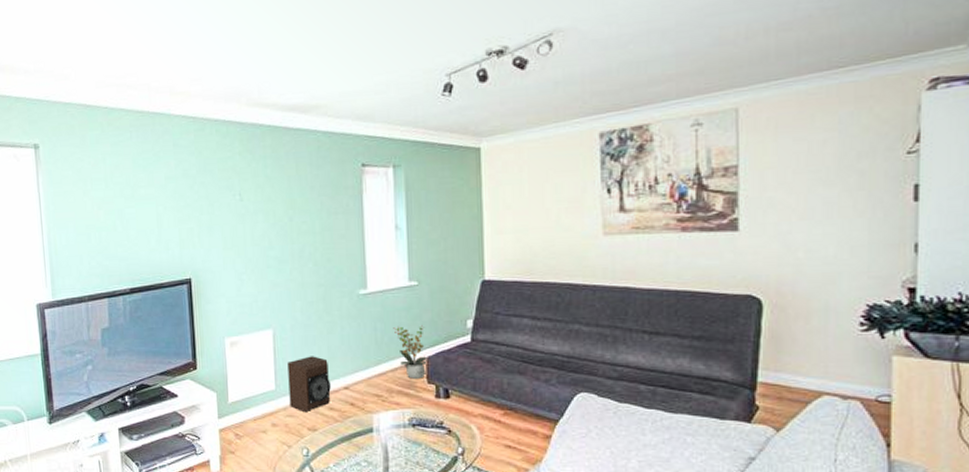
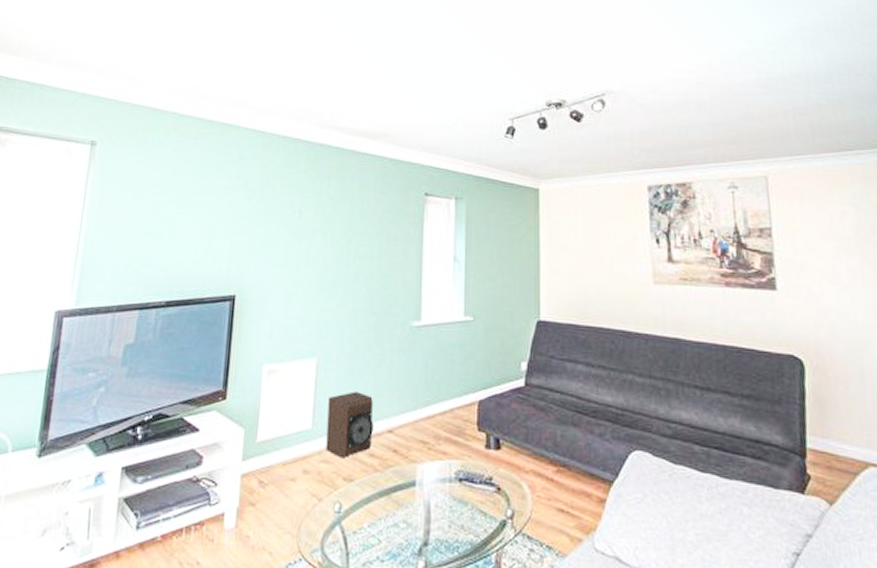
potted plant: present [393,325,429,379] -> none [445,364,480,425]

